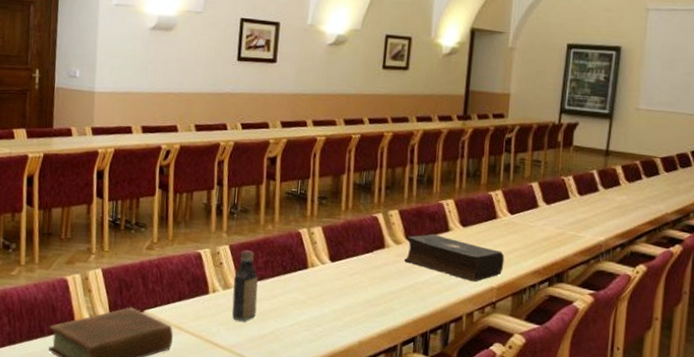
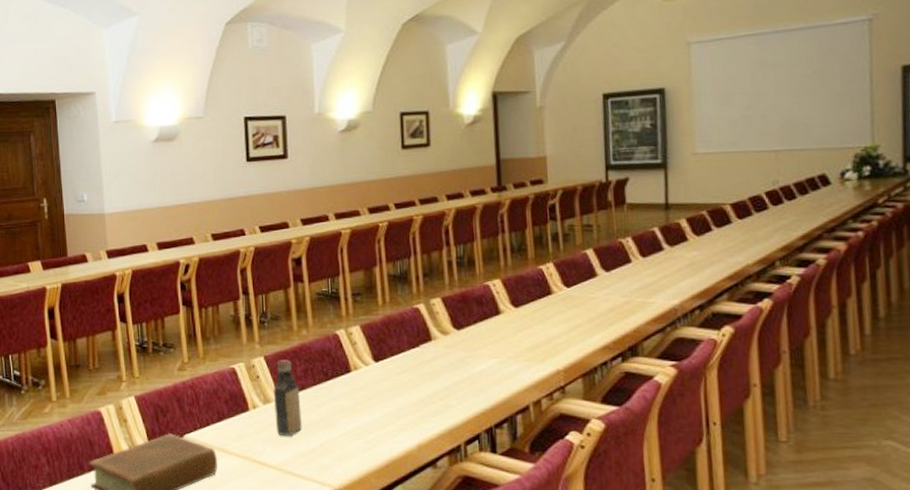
book: present [404,233,505,282] -> none [455,318,568,367]

